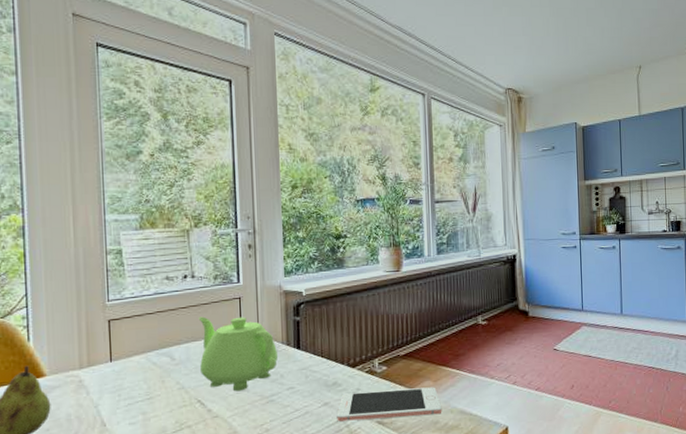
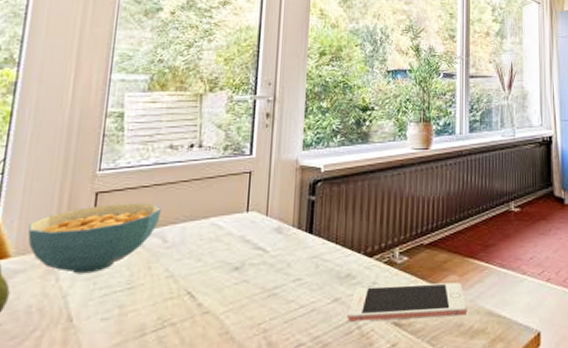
cereal bowl: none [56,327,166,388] -> present [27,202,161,274]
teapot: present [198,316,279,392] -> none [195,192,287,282]

